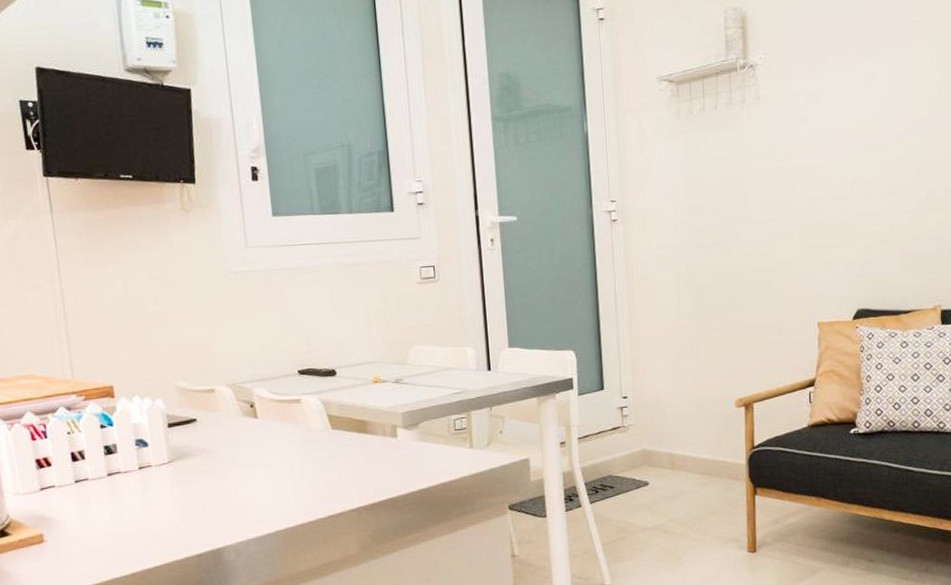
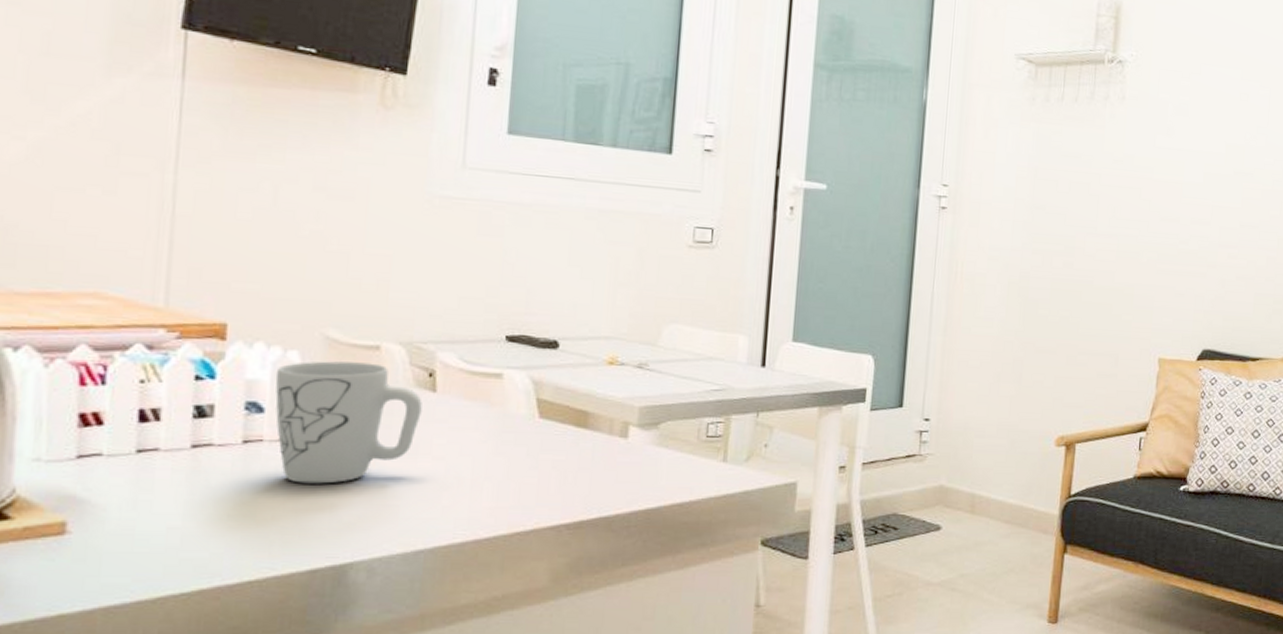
mug: none [150,402,251,494] -> present [275,361,422,484]

